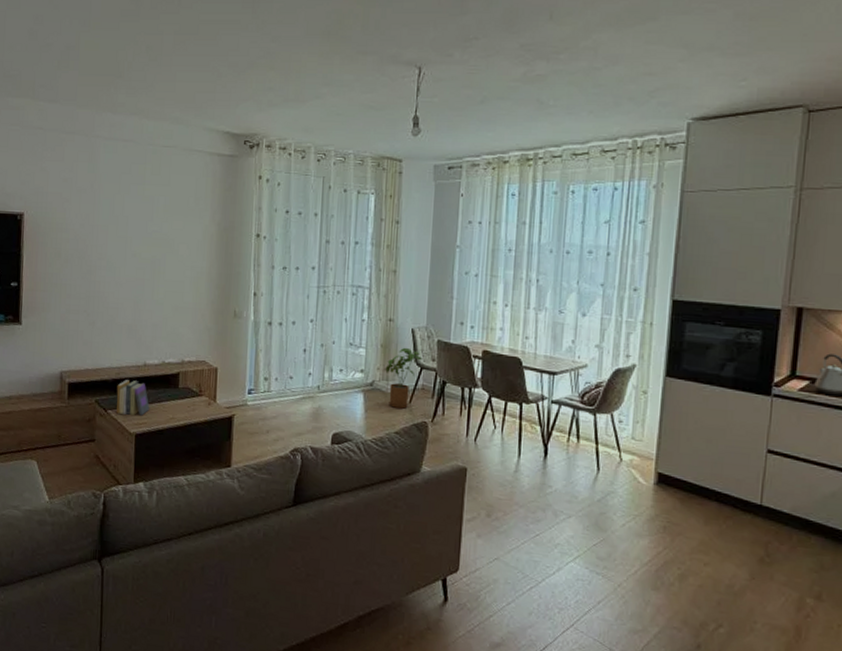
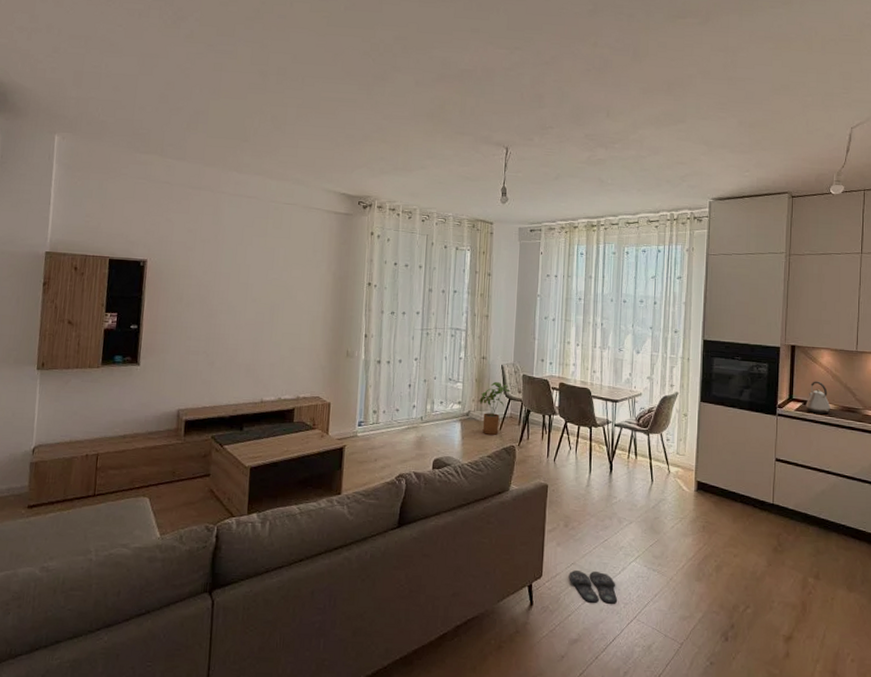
books: present [116,380,150,416] -> none [232,416,266,450]
slippers: none [491,566,550,608] -> present [569,570,617,604]

